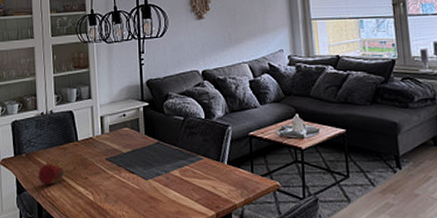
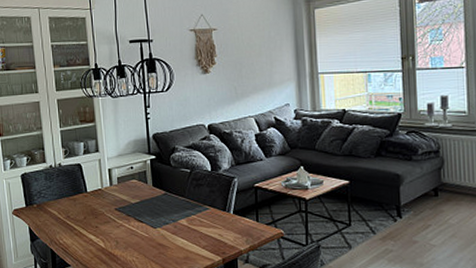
fruit: present [37,162,66,185] -> none [49,212,76,233]

